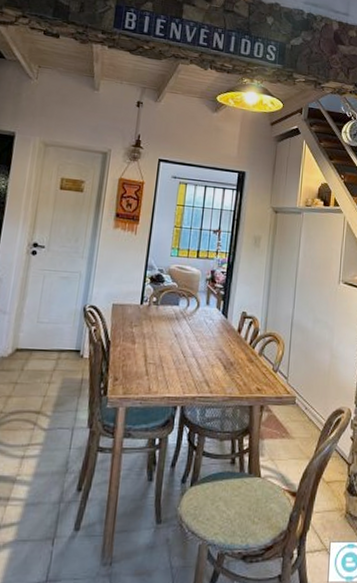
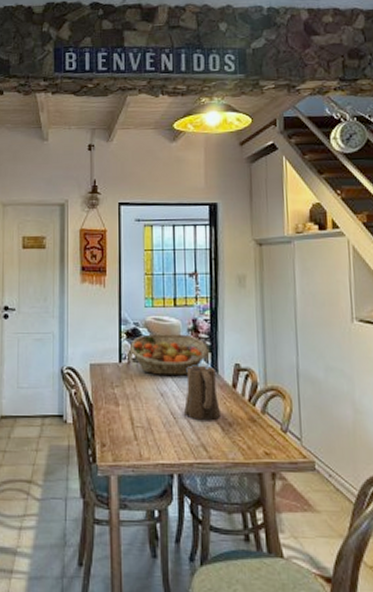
fruit basket: none [152,280,222,320] -> present [130,334,208,375]
pitcher: none [193,312,226,359] -> present [184,366,222,420]

